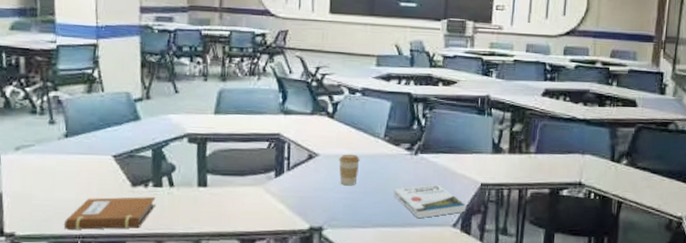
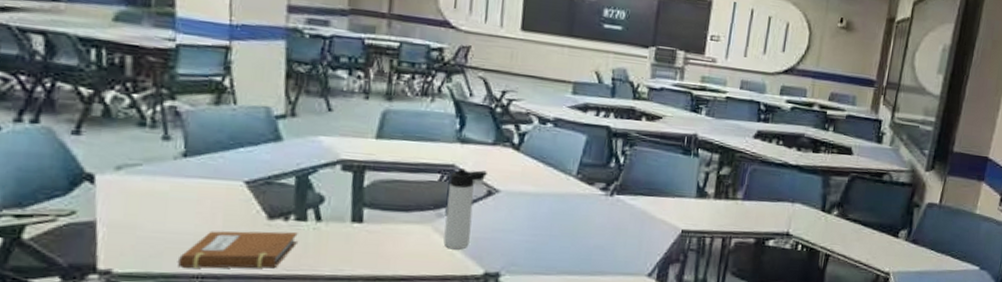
thermos bottle: none [274,136,307,208] -> present [443,168,487,250]
coffee cup: present [339,154,360,186] -> none [522,191,548,228]
book: present [394,184,467,219] -> none [584,229,664,267]

